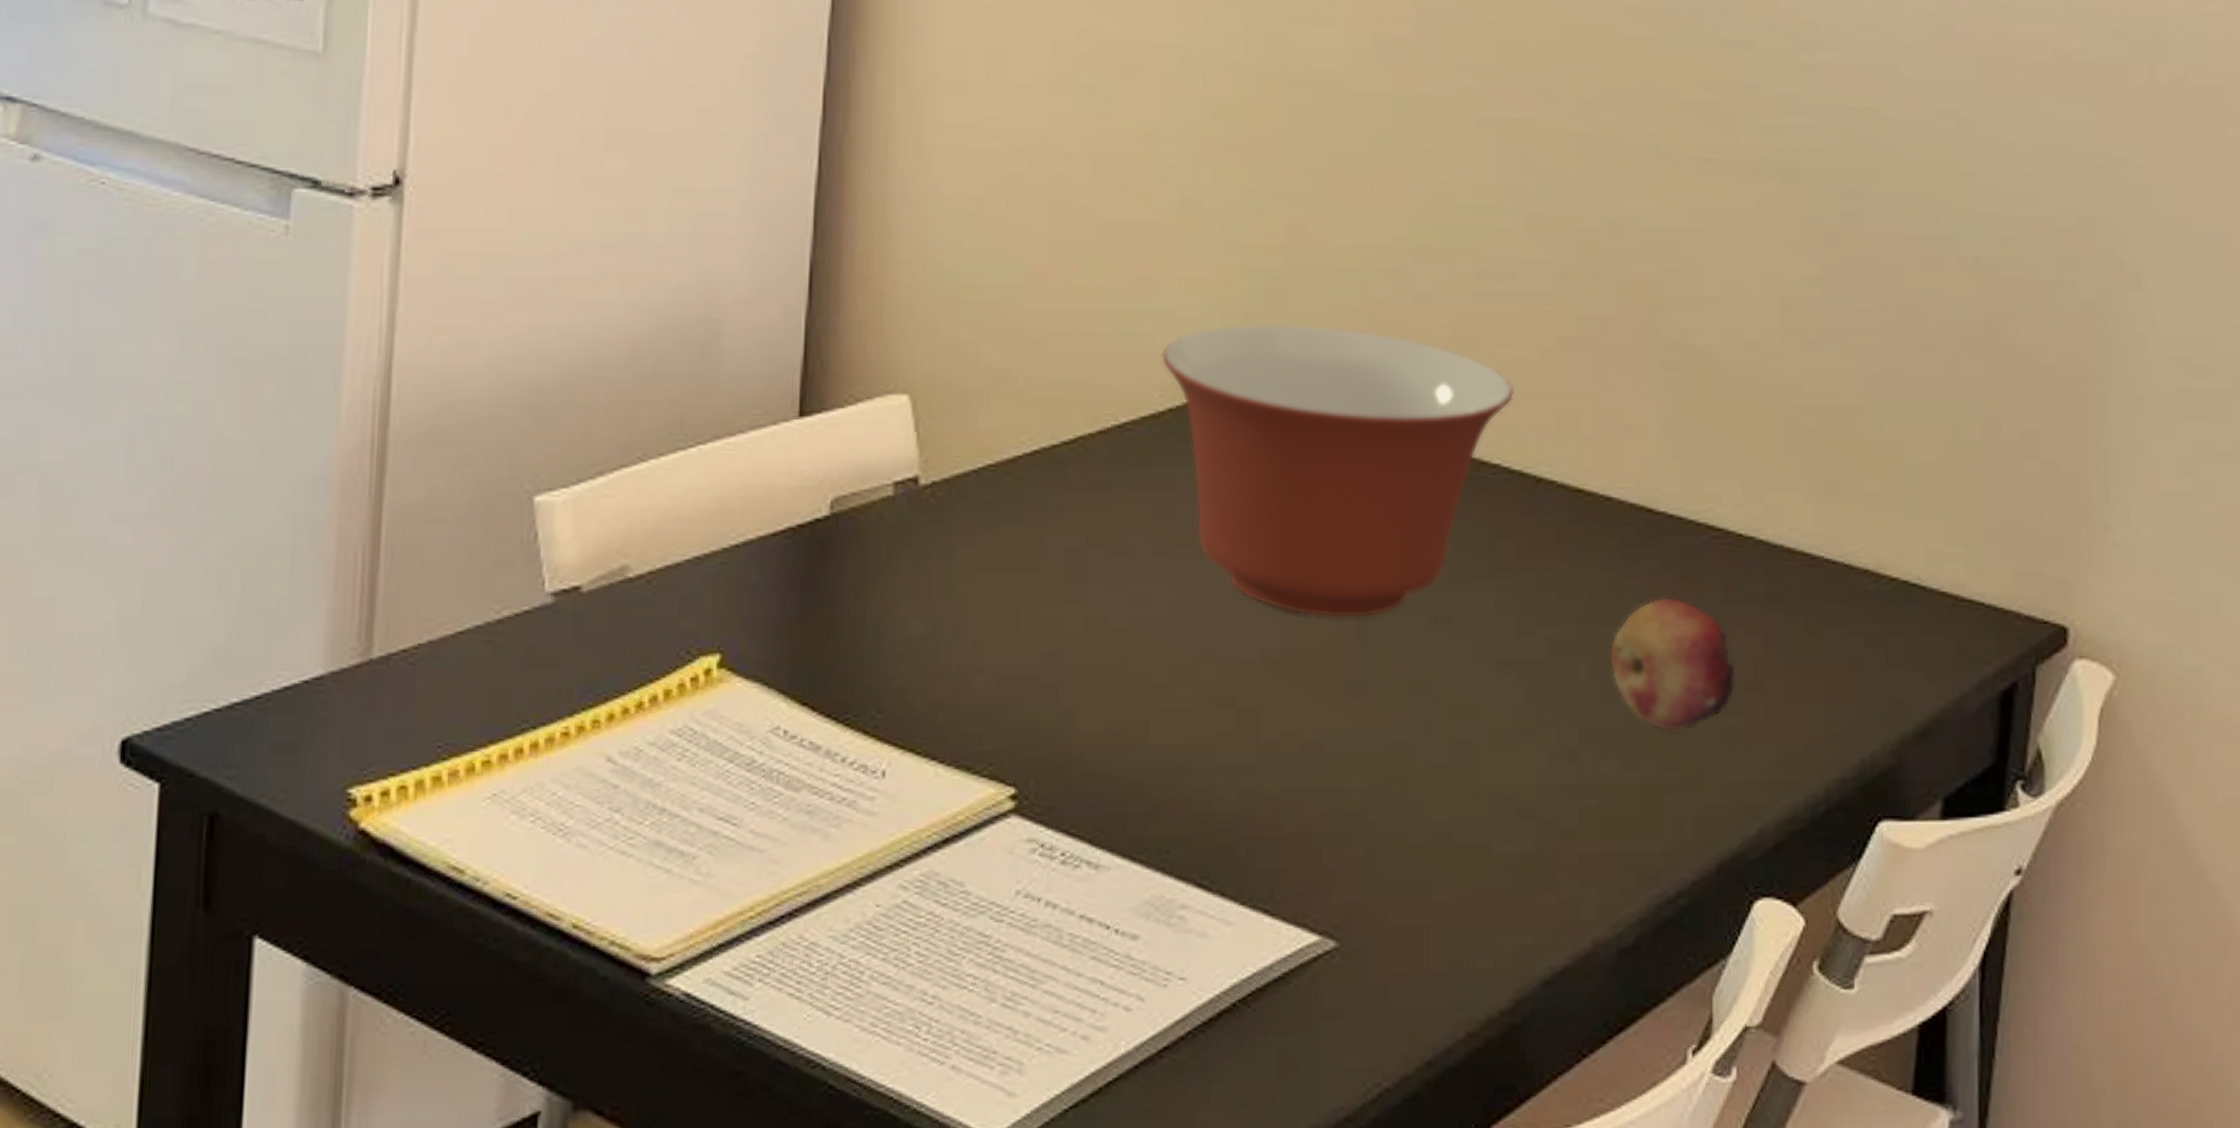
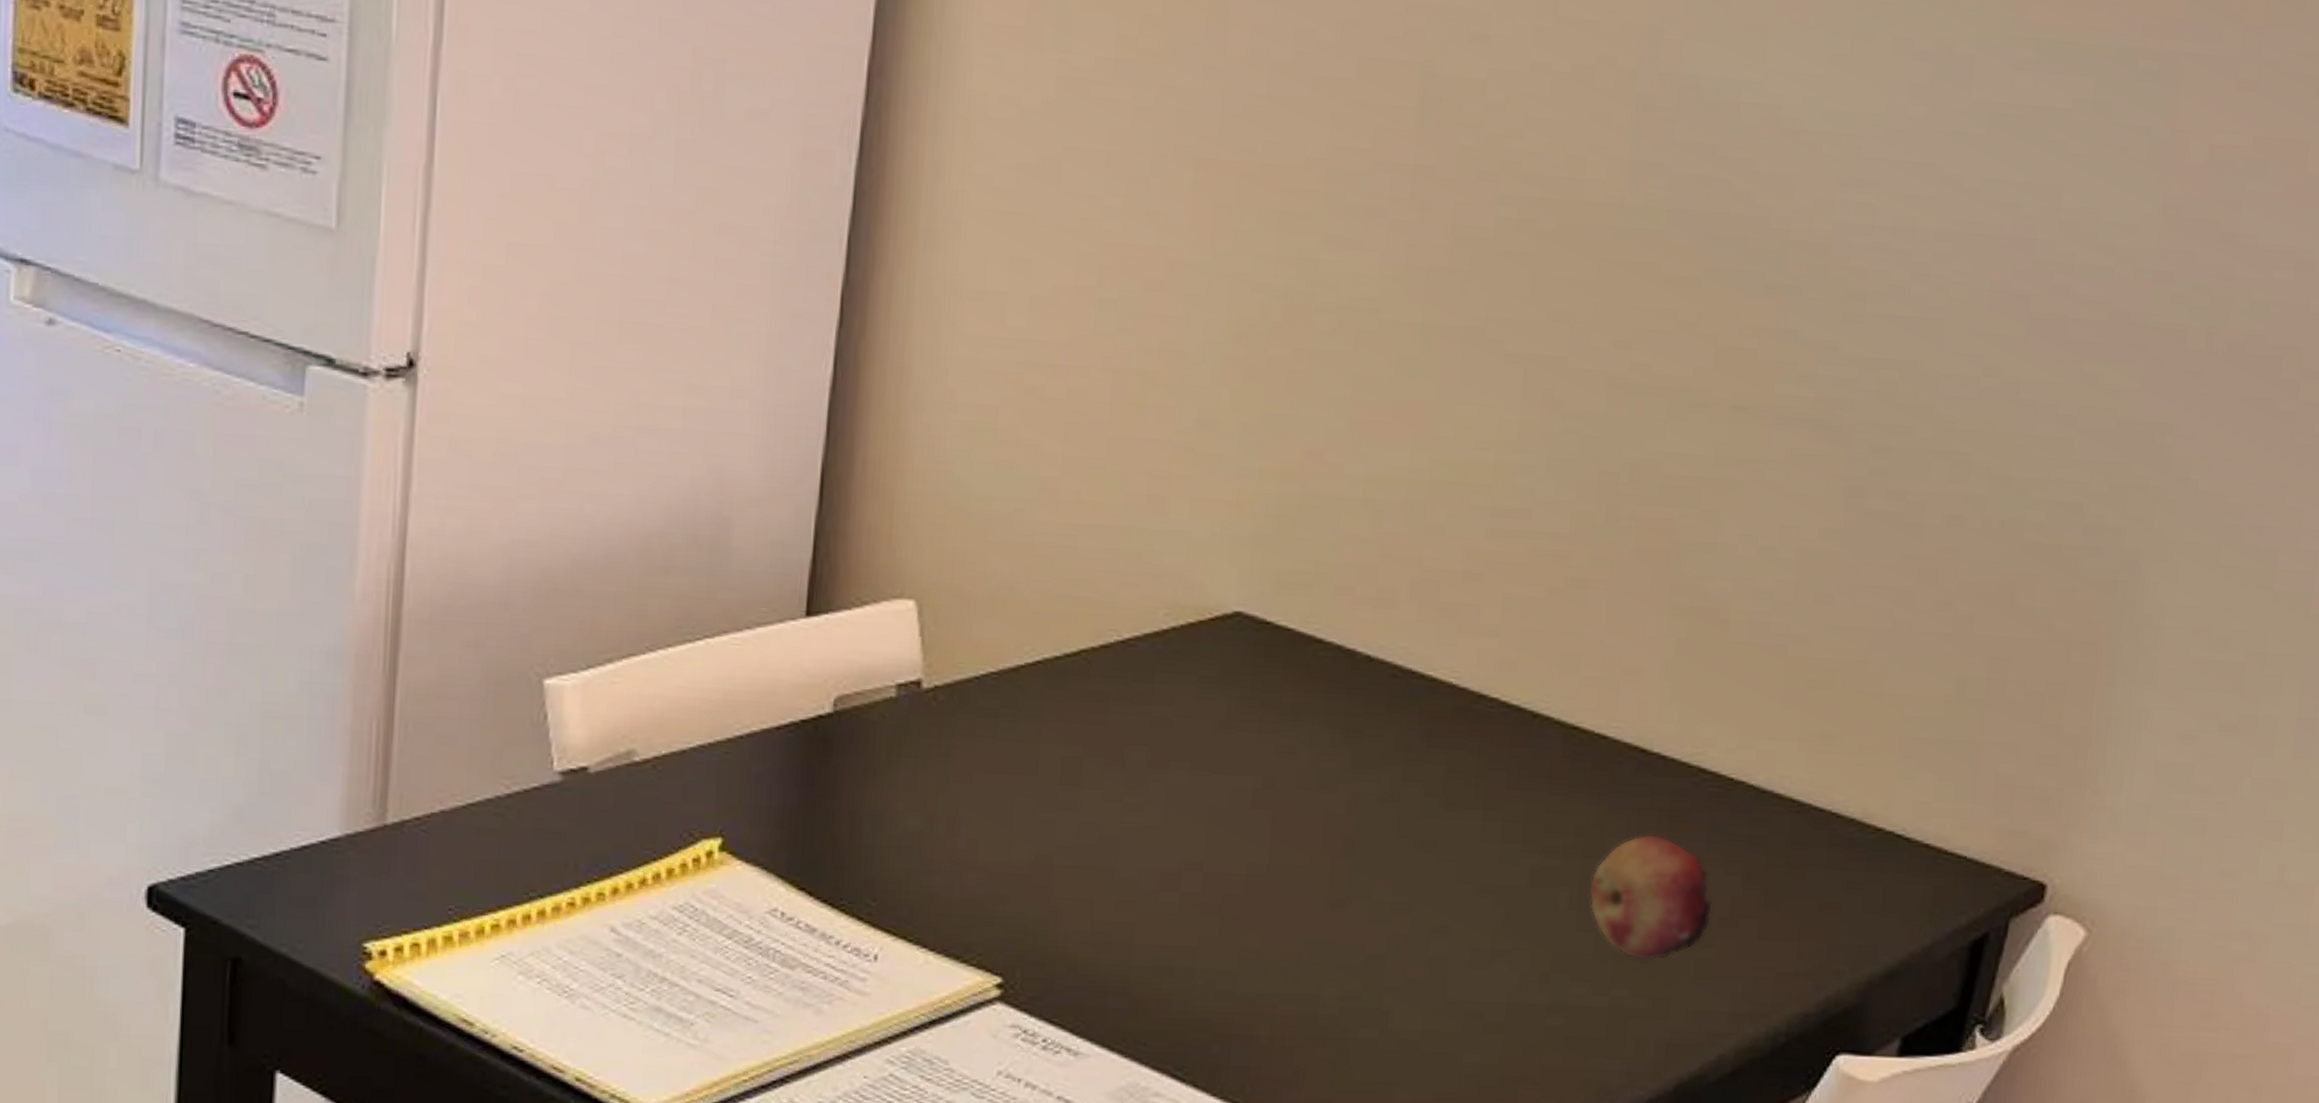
mixing bowl: present [1161,323,1515,619] -> none [1168,548,1520,838]

